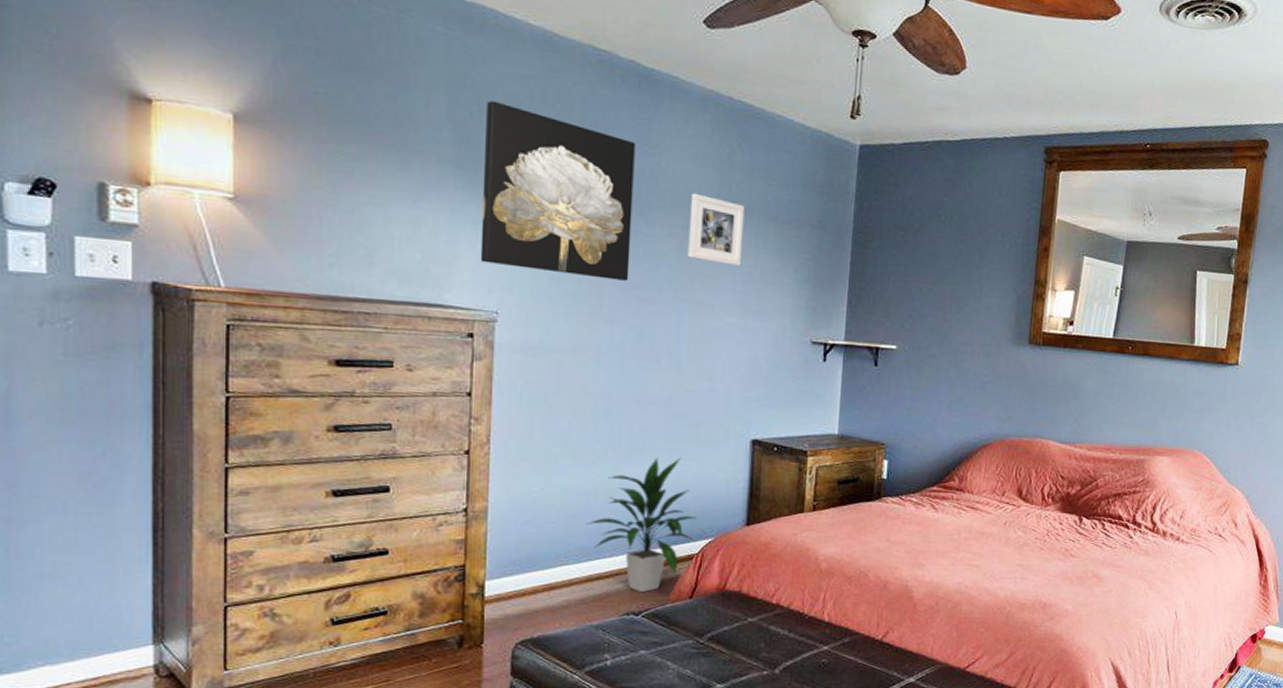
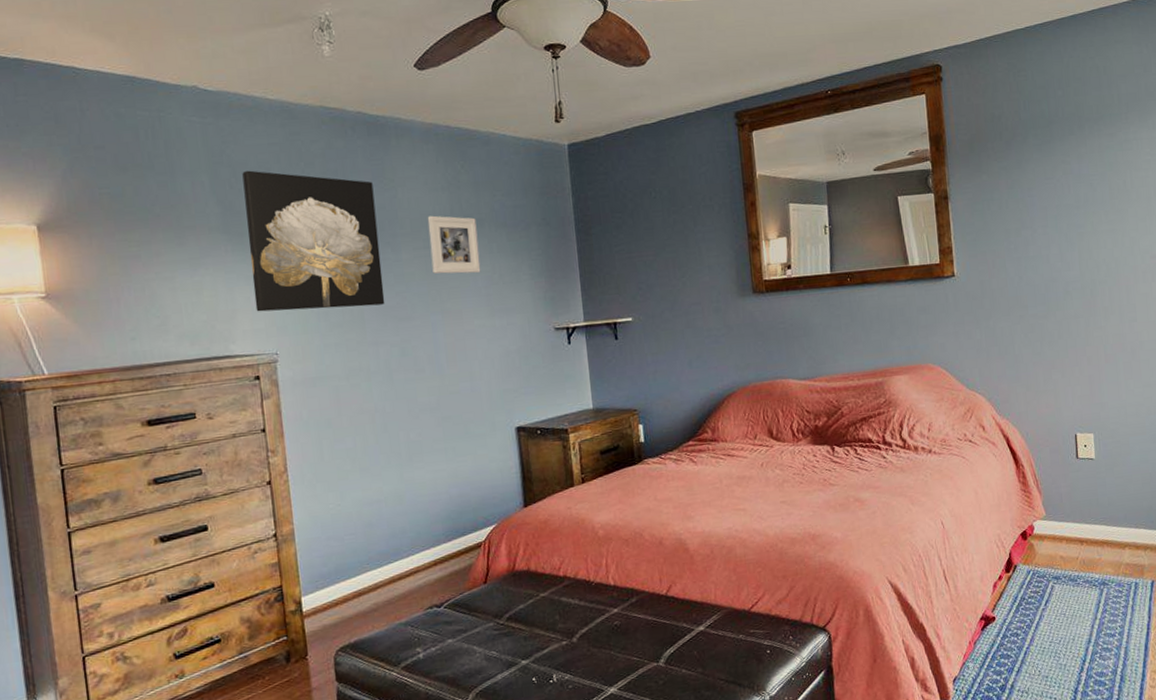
indoor plant: present [587,457,697,593] -> none [382,454,480,586]

